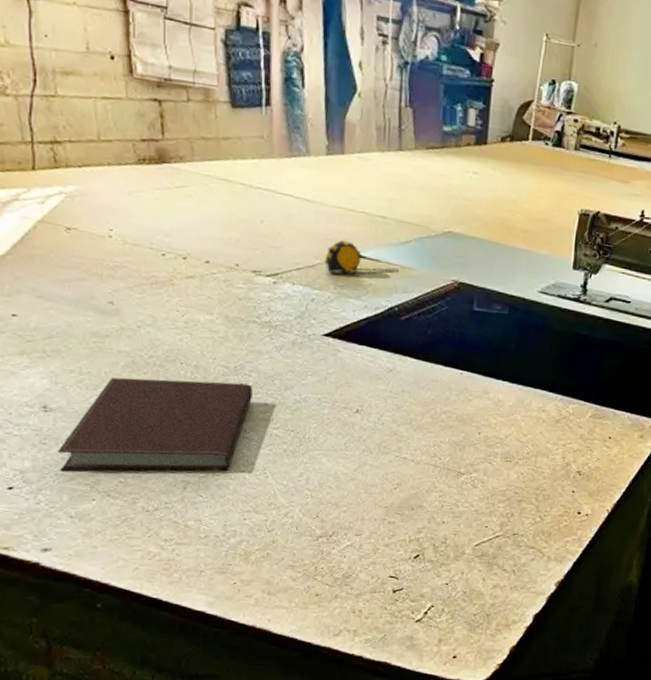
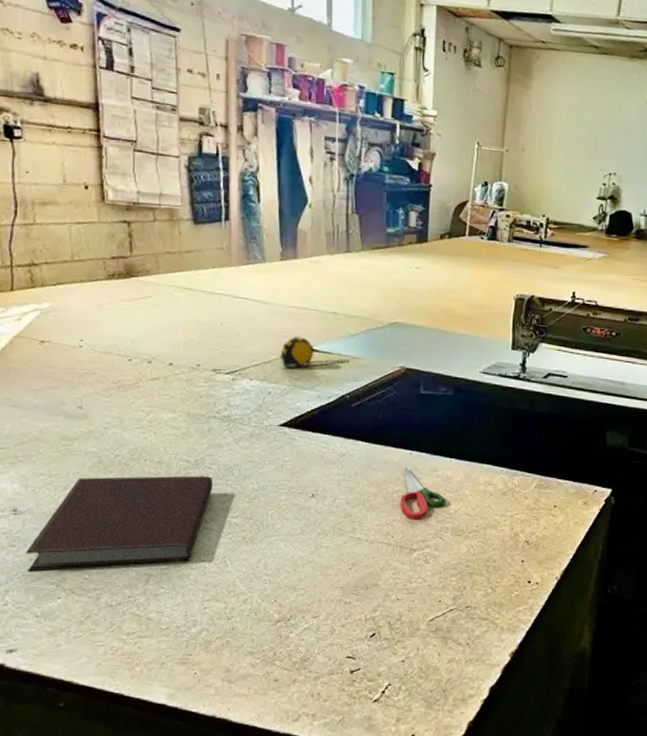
scissors: none [448,387,496,443] -> present [400,467,445,520]

